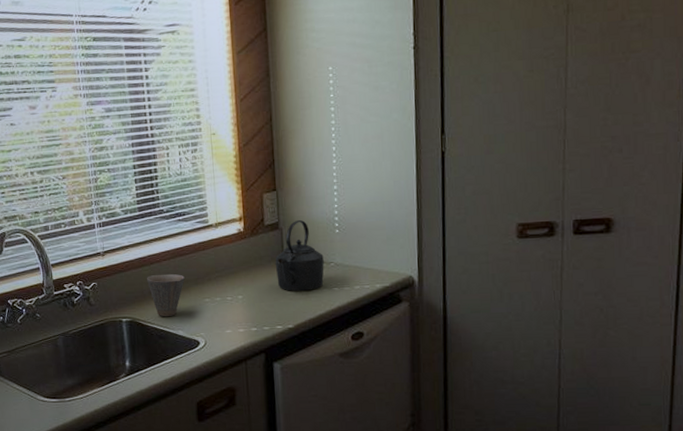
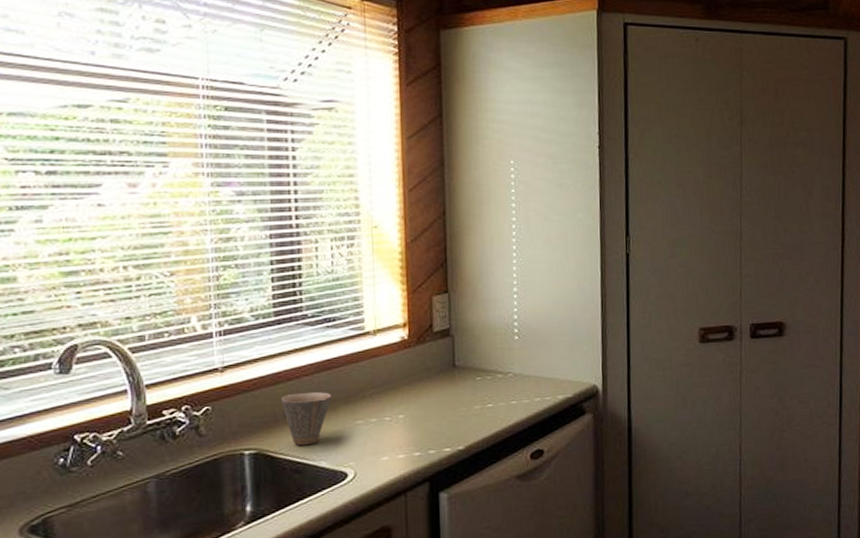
kettle: present [275,219,324,291] -> none [444,325,501,407]

